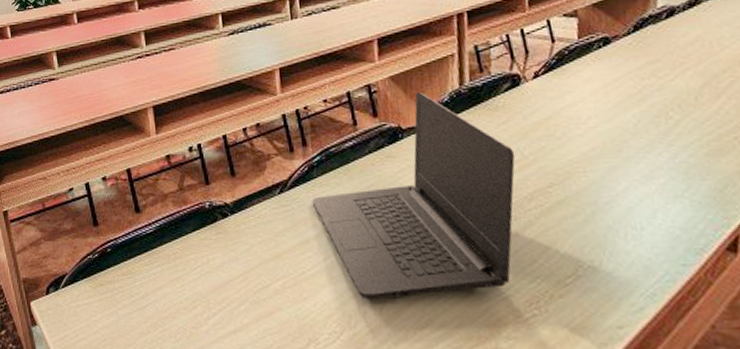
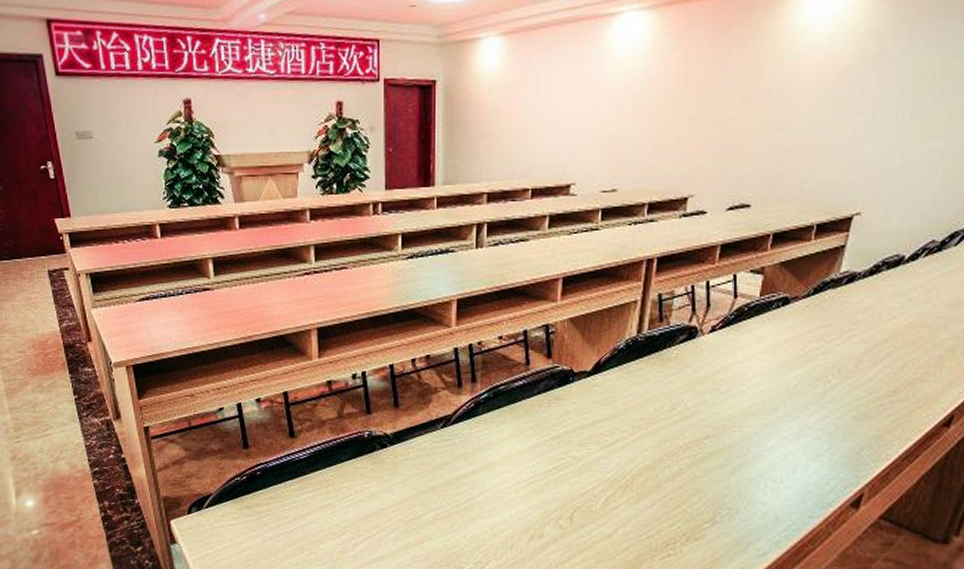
laptop: present [313,92,516,300] -> none [475,336,679,535]

